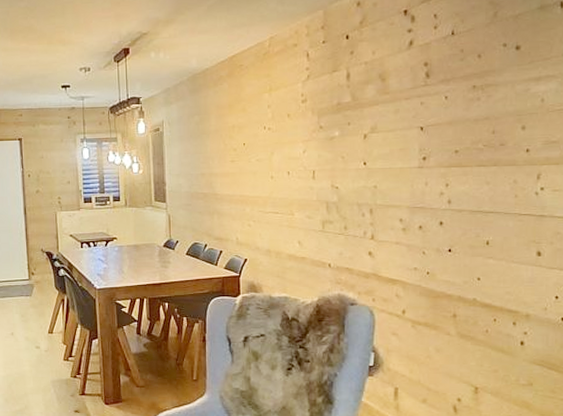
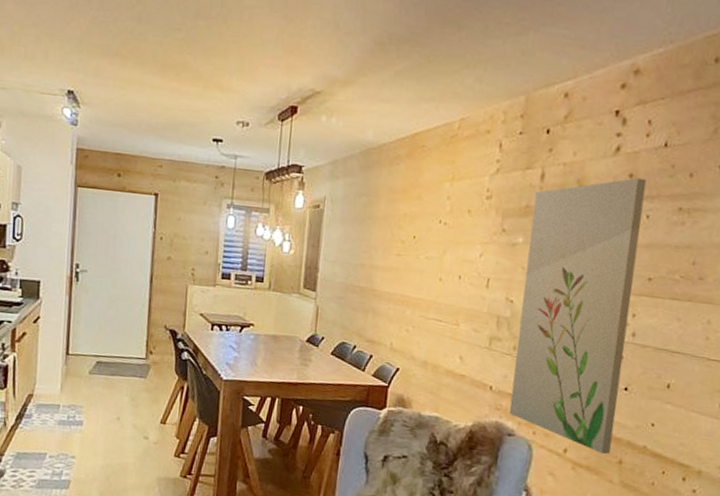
wall art: none [344,65,444,311] -> present [509,177,647,455]

